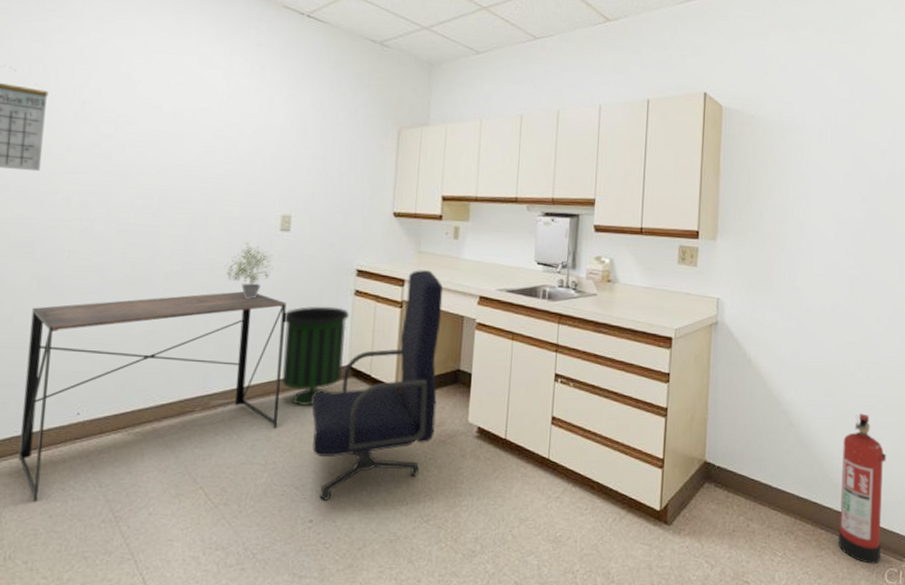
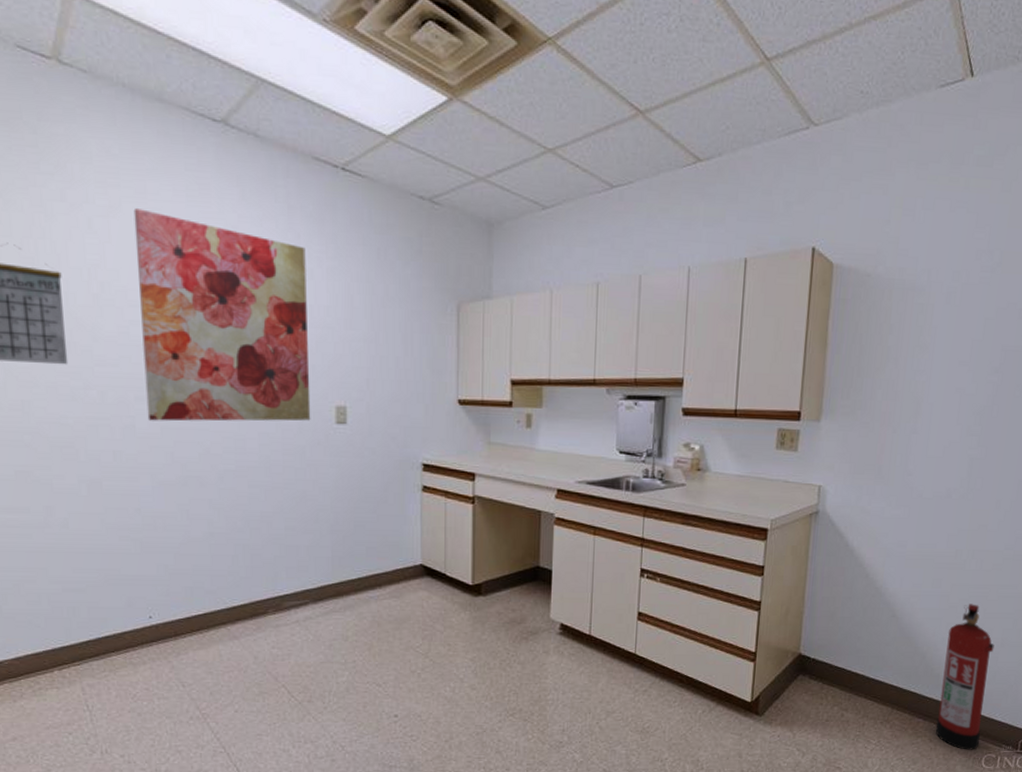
desk: present [19,291,287,502] -> none [86,490,354,701]
wall art: none [106,41,269,228] -> present [133,209,311,422]
potted plant: present [225,241,273,299] -> none [281,436,333,497]
trash can: present [281,306,349,406] -> none [349,503,418,605]
office chair: present [311,270,444,500] -> none [387,462,518,696]

